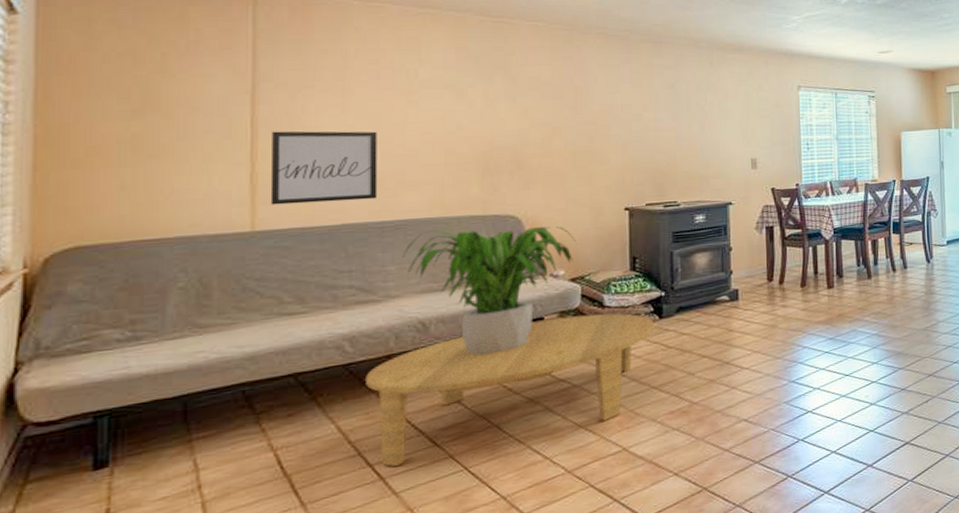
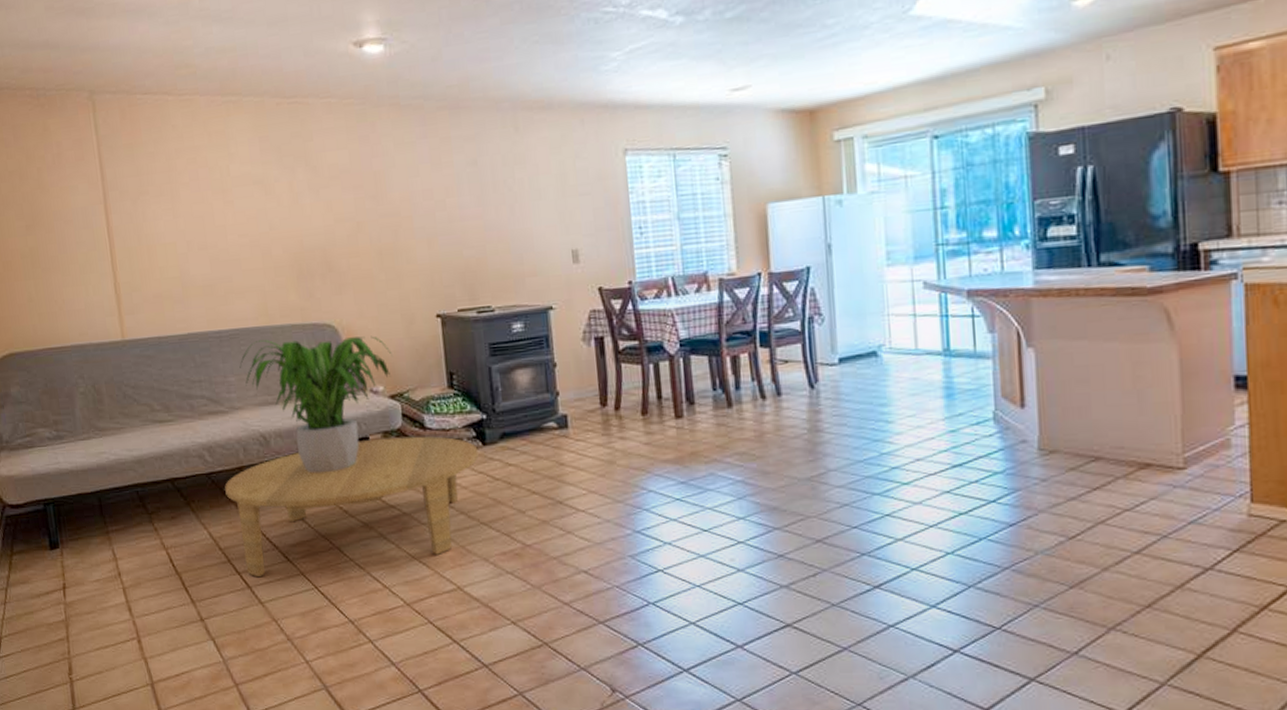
wall art: present [270,131,378,205] -> none [124,236,212,315]

